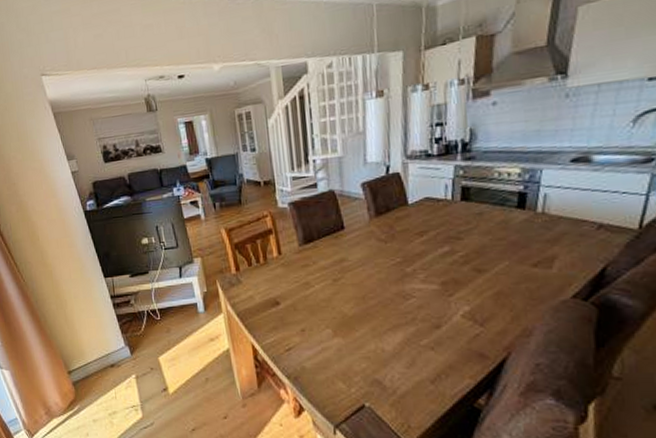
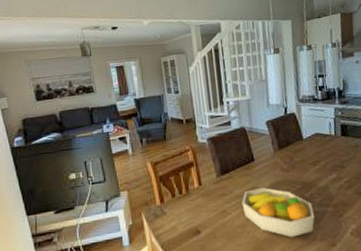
fruit bowl: none [327,260,416,316] -> present [241,187,315,238]

